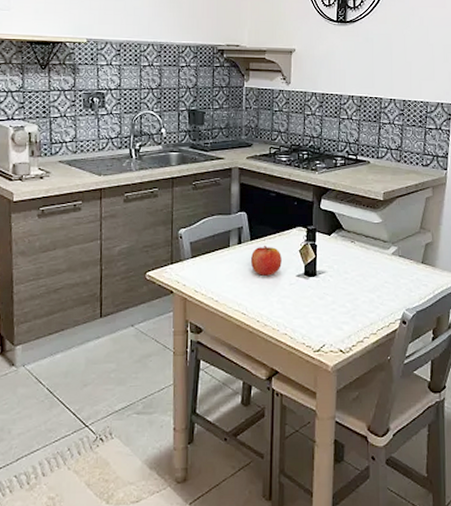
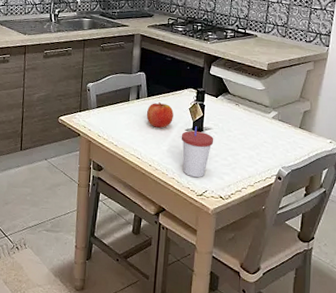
cup: none [292,270,330,331] -> present [181,126,214,178]

